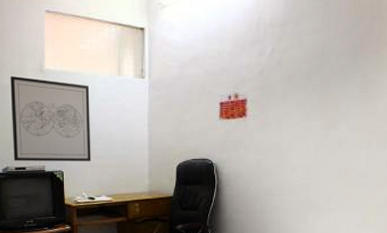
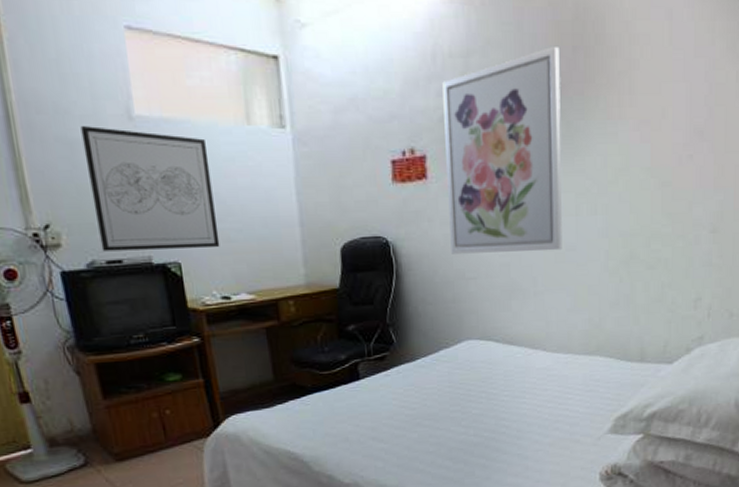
wall art: none [261,16,359,177] -> present [442,45,562,254]

